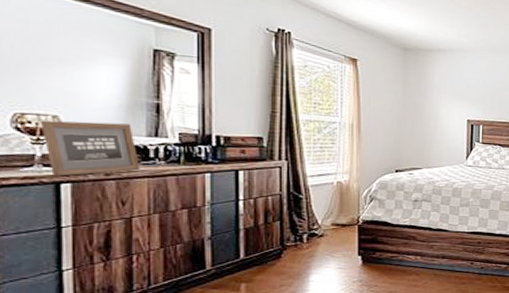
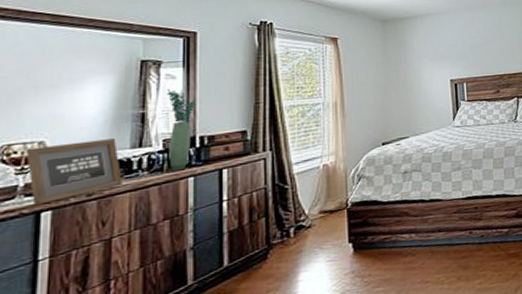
vase: none [181,83,211,166] -> present [166,88,196,172]

